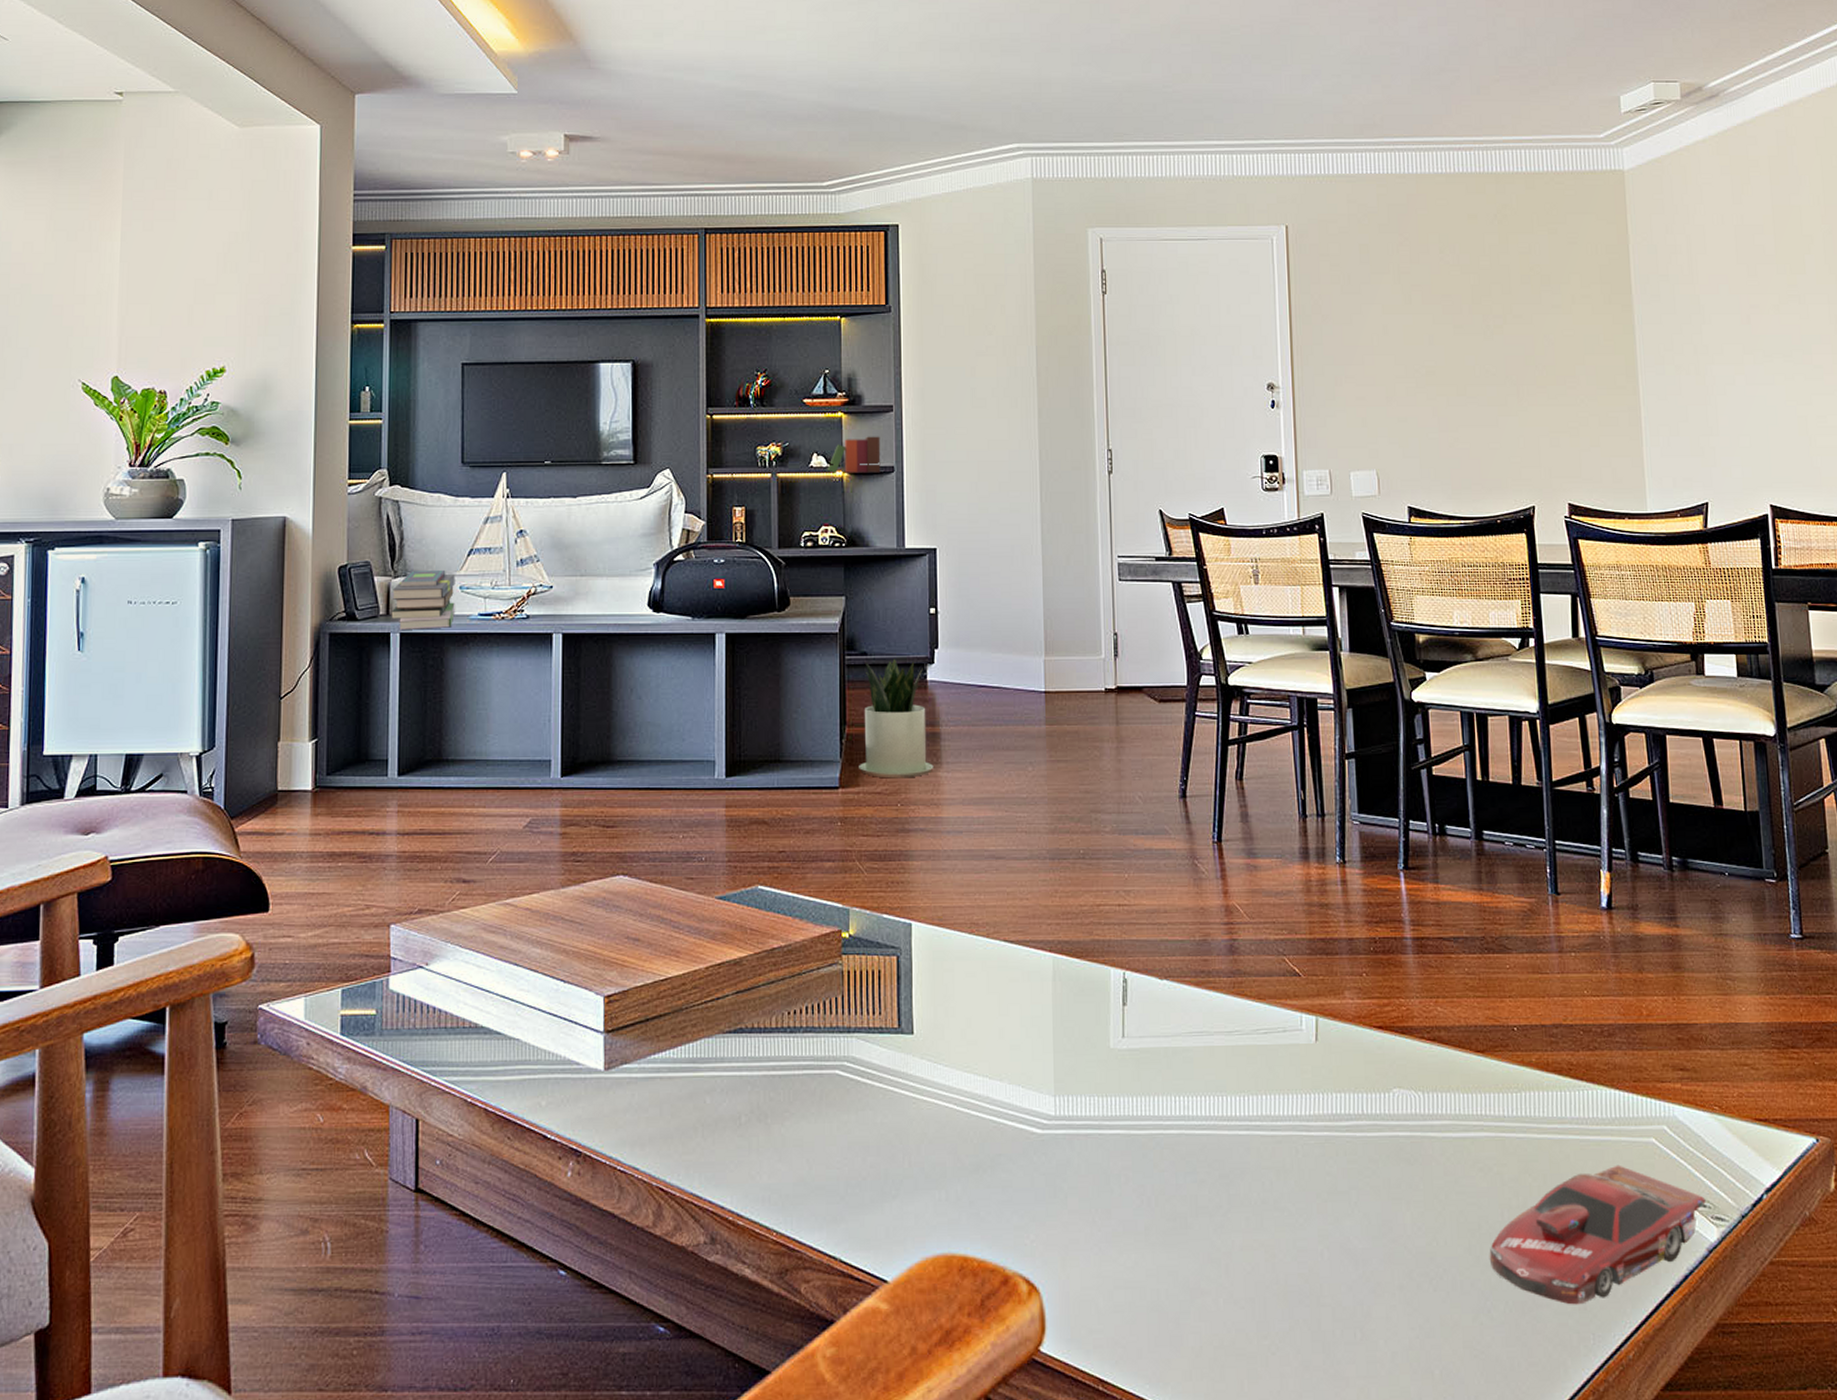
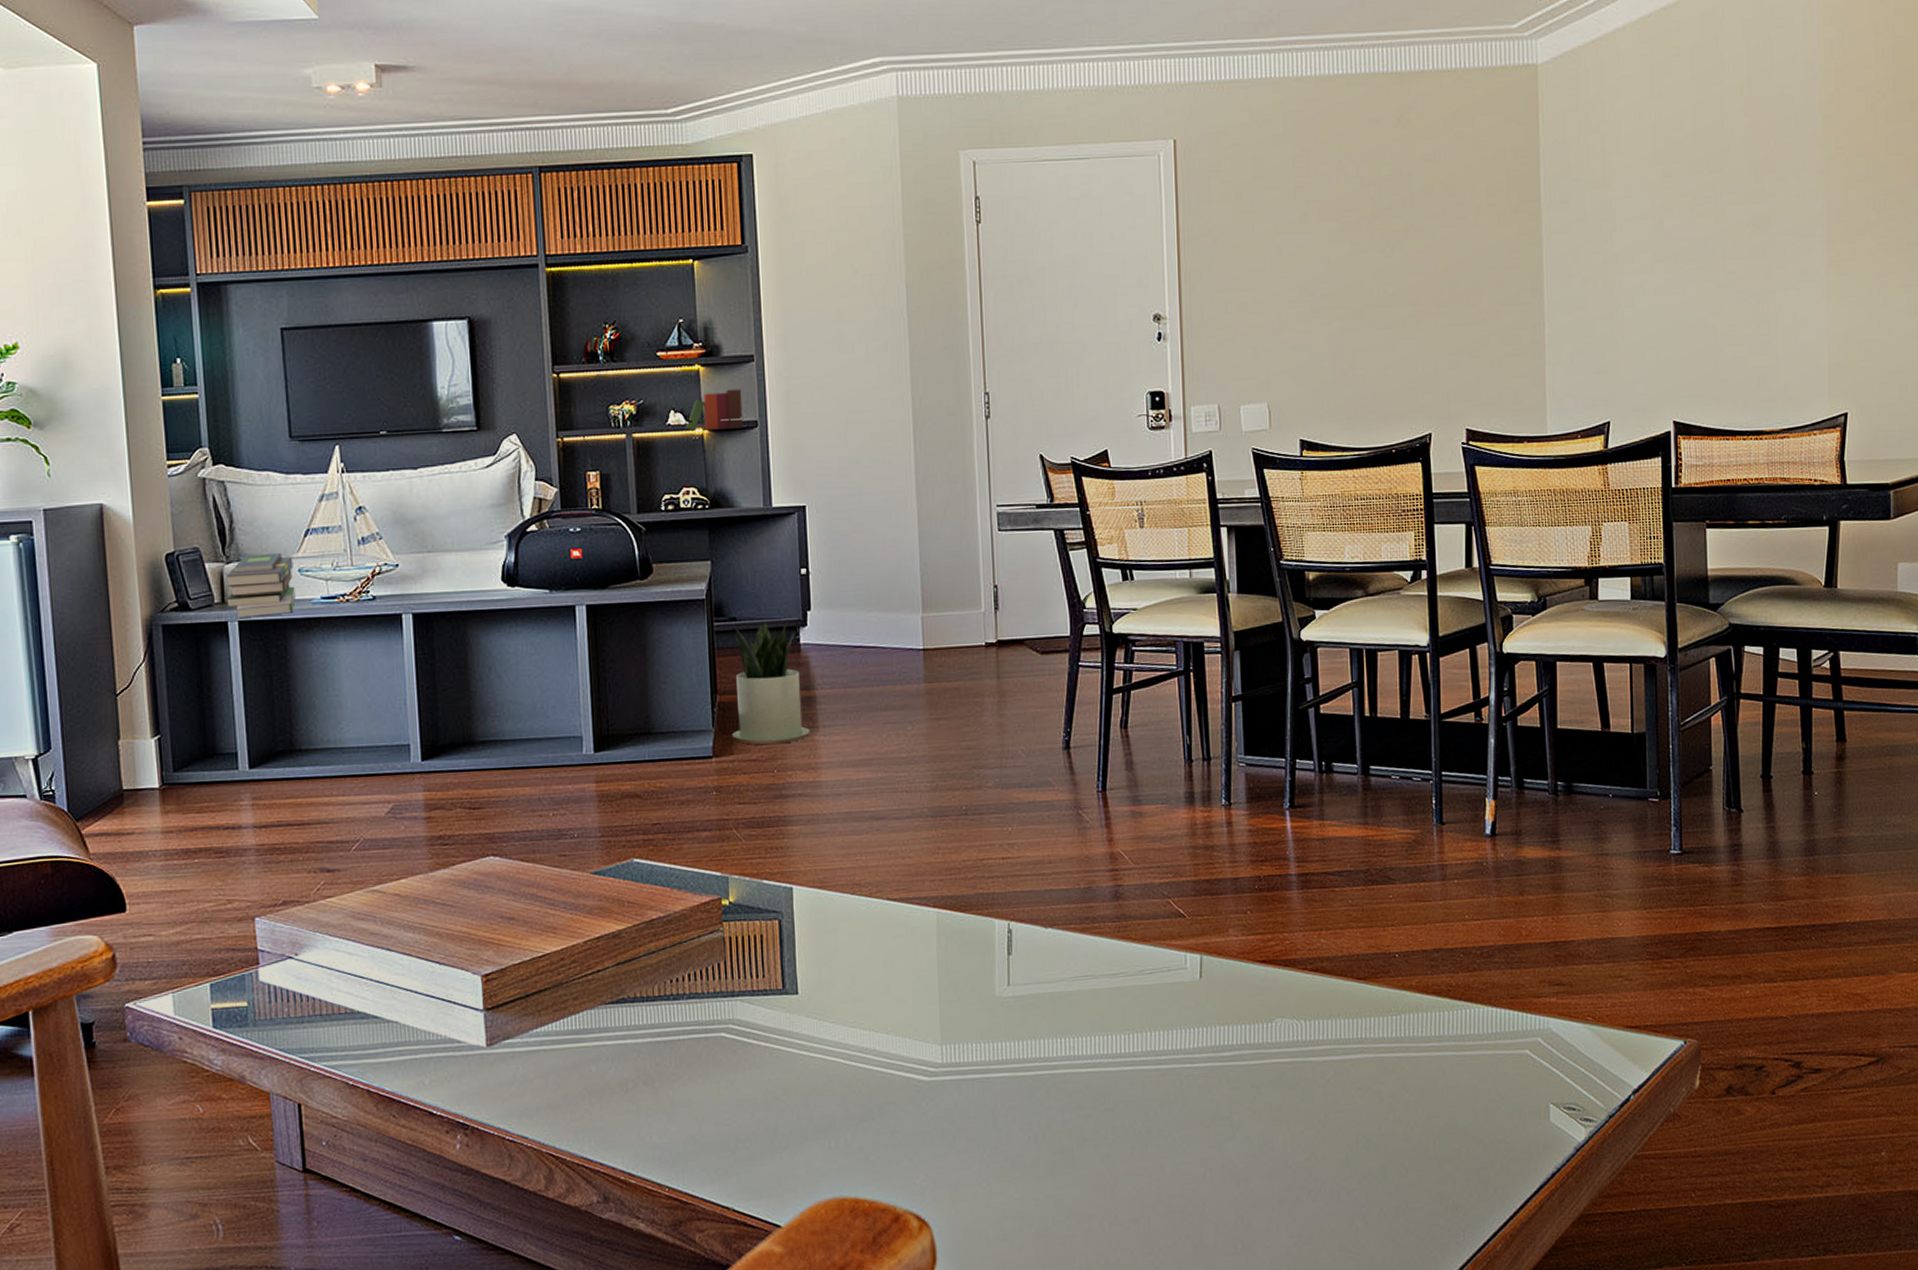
toy car: present [1489,1165,1706,1305] -> none [1366,1076,1575,1207]

